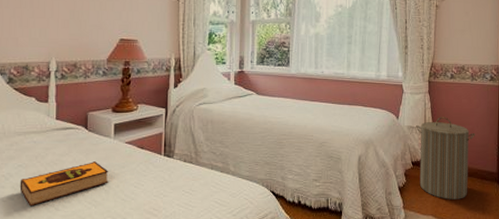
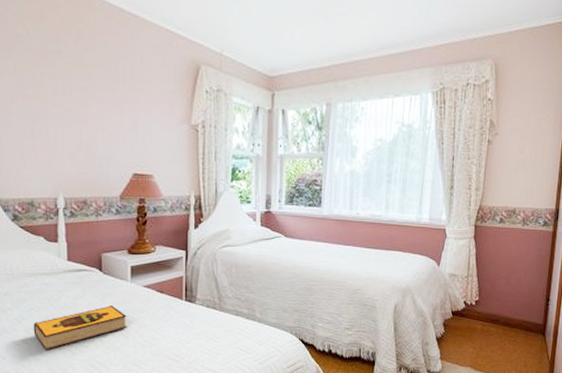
laundry hamper: present [416,117,475,200] -> none [458,264,522,351]

